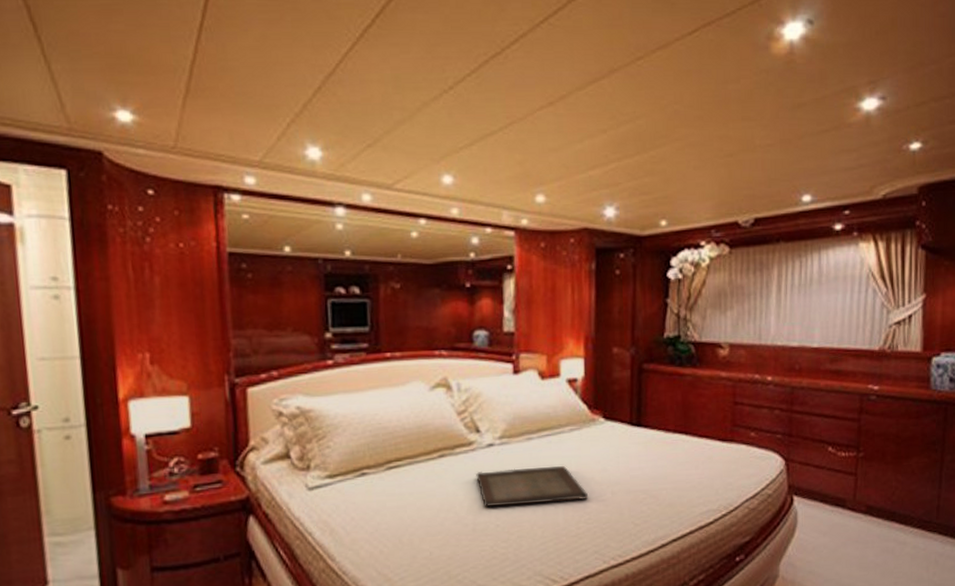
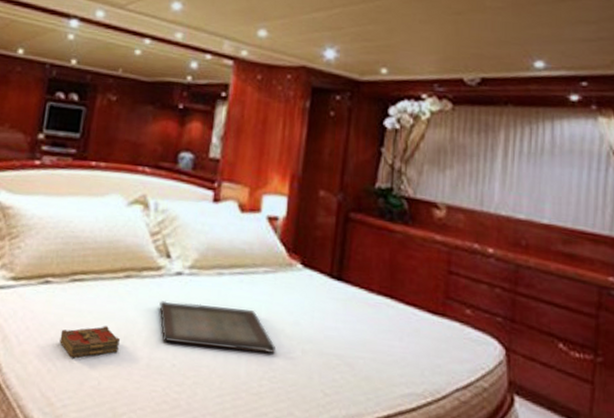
book: none [386,503,445,537] -> present [59,326,121,358]

